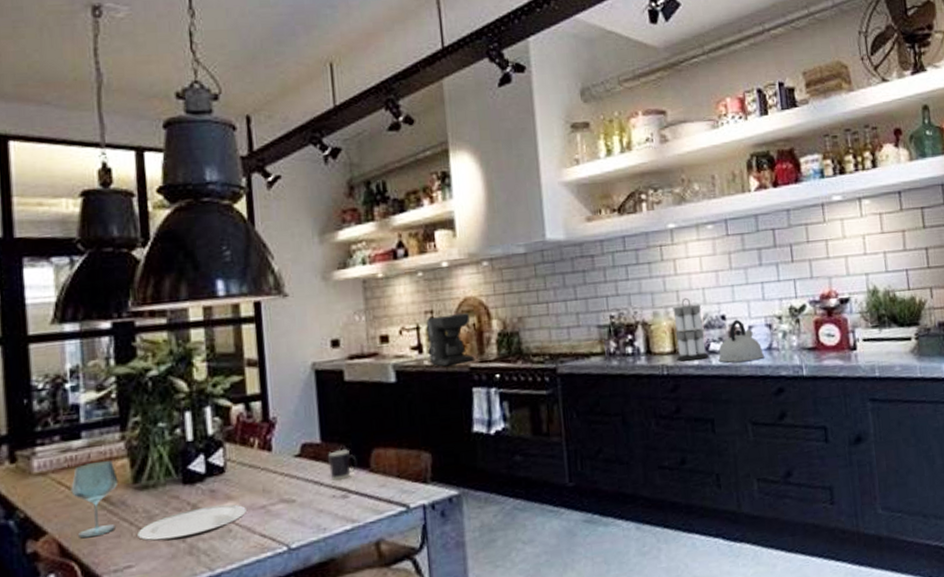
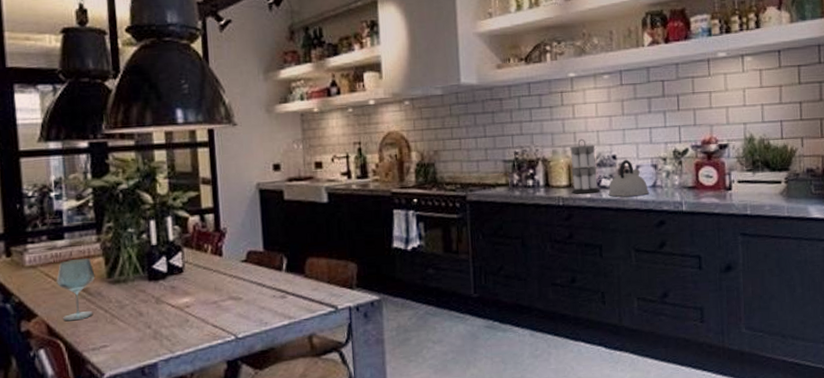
plate: present [137,504,248,542] -> none [111,298,202,327]
mug: present [328,449,358,481] -> none [270,257,294,284]
coffee maker: present [426,313,474,367] -> none [354,145,395,191]

